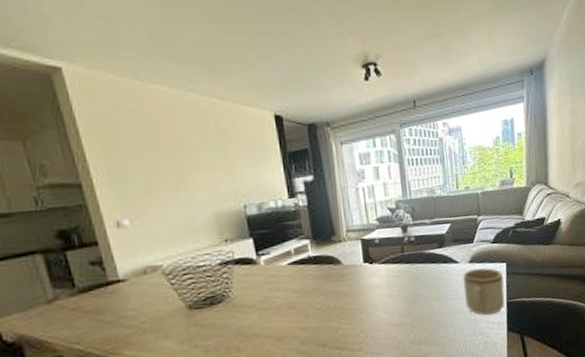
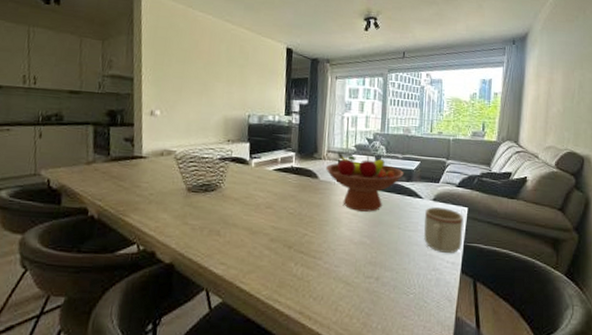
fruit bowl: none [348,228,435,291] -> present [326,152,404,212]

